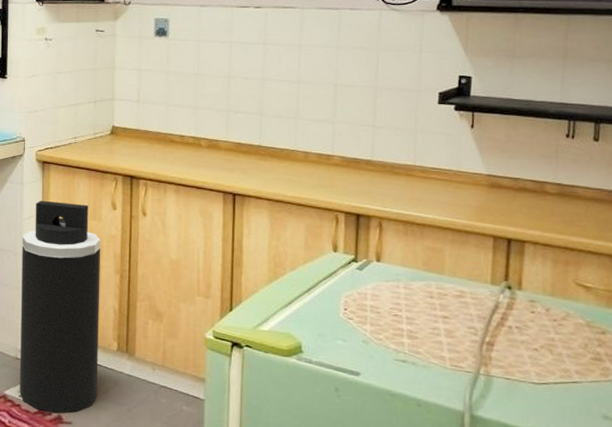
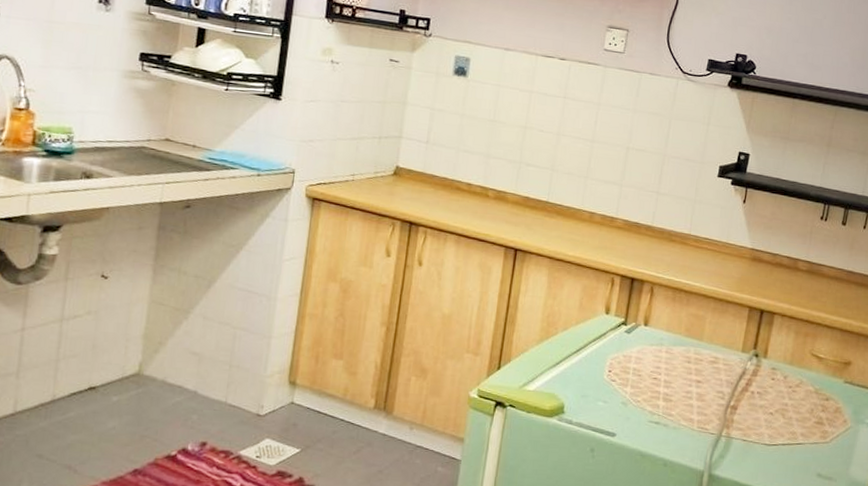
trash can: present [19,200,101,413] -> none [257,240,370,475]

